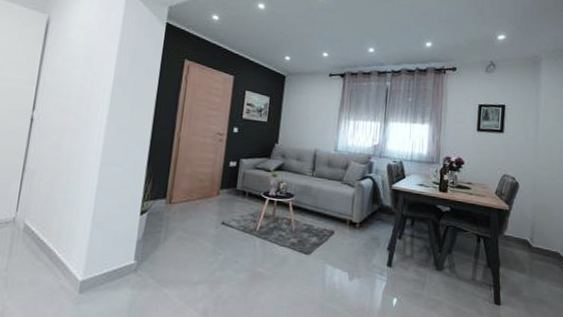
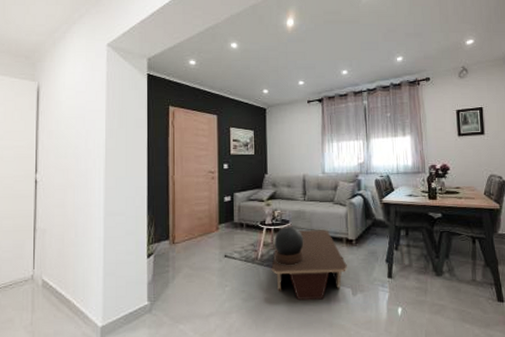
coffee table: none [268,206,348,281] -> present [271,230,347,301]
decorative sphere: none [274,200,307,241] -> present [274,226,304,265]

